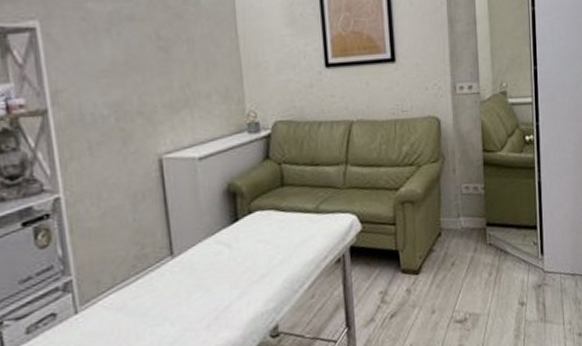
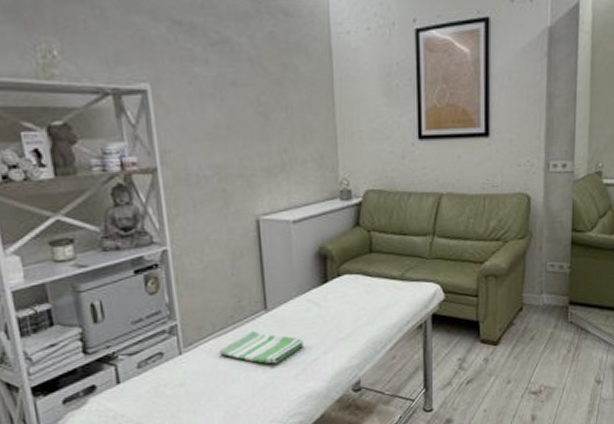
dish towel: none [121,280,215,316] -> present [220,331,303,364]

